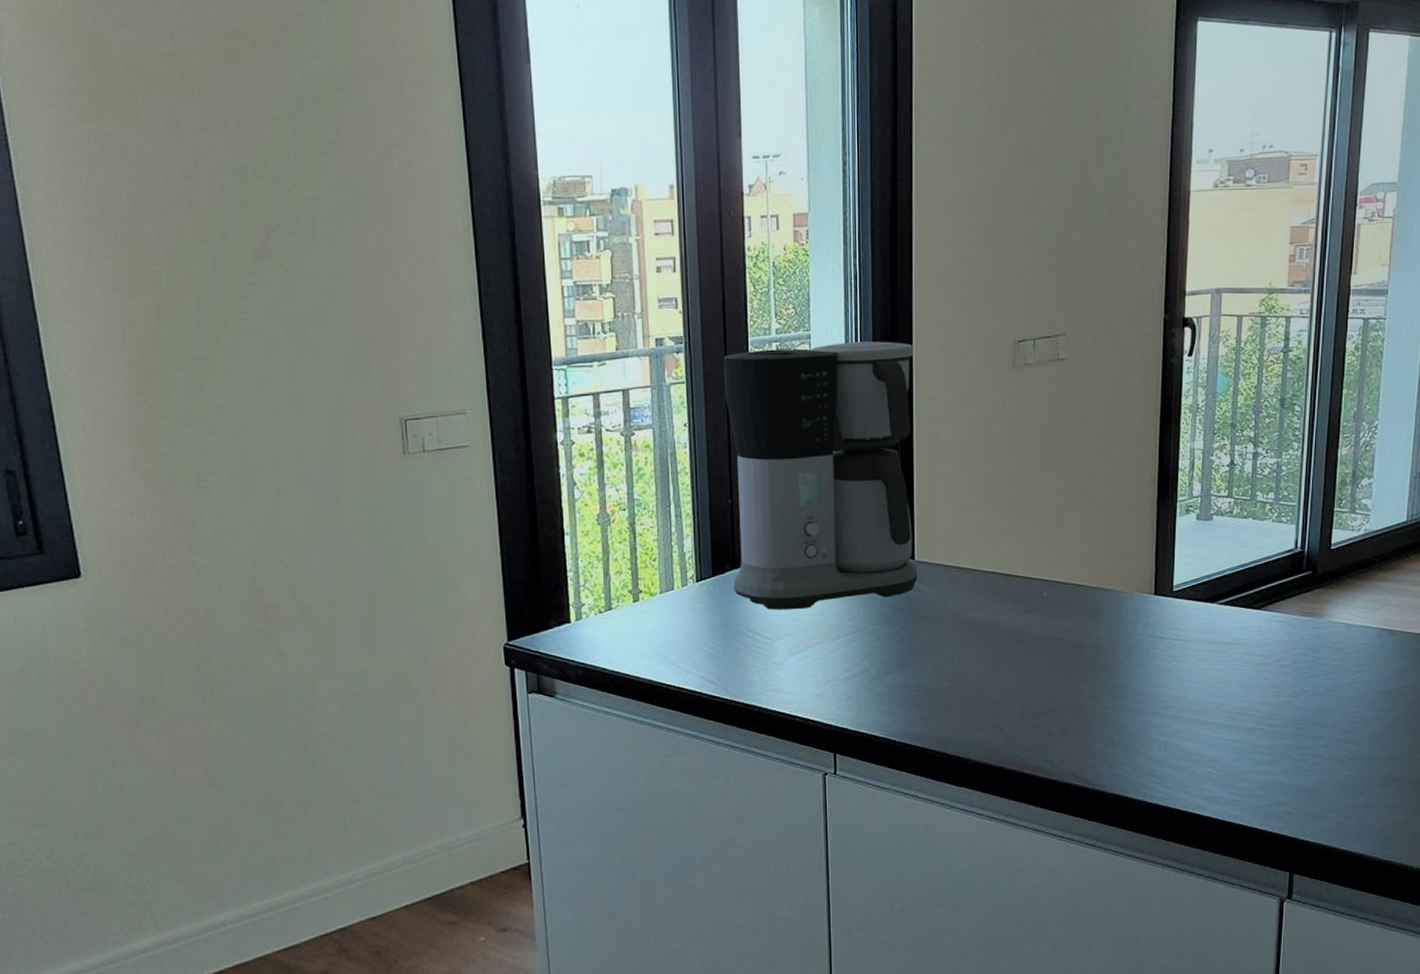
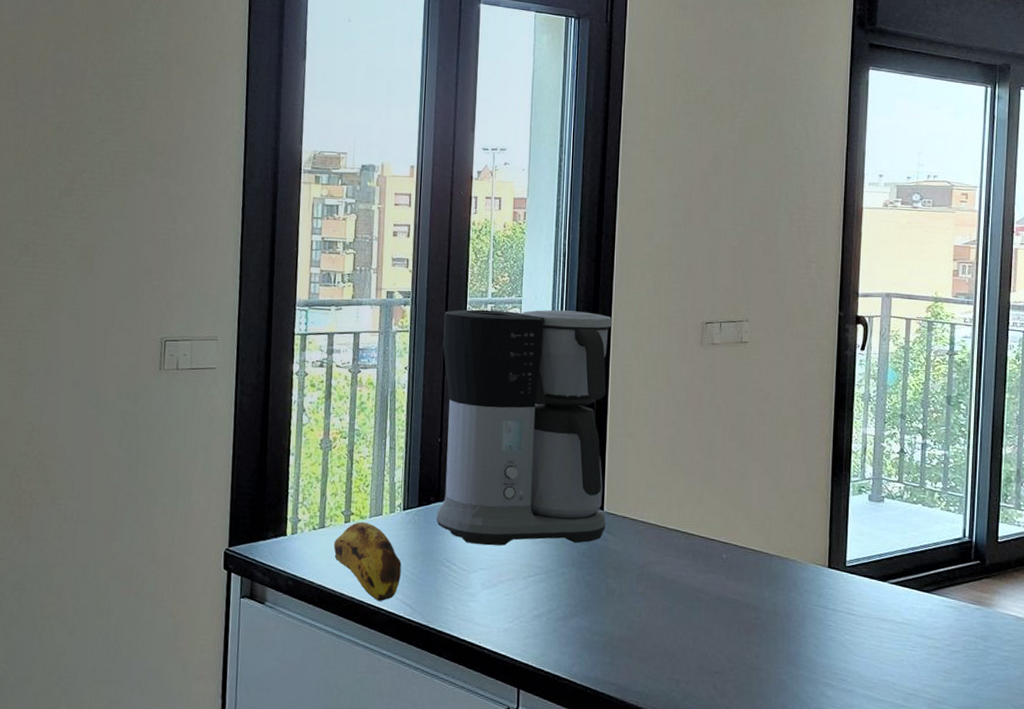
banana: none [623,599,700,682] -> present [333,521,401,602]

